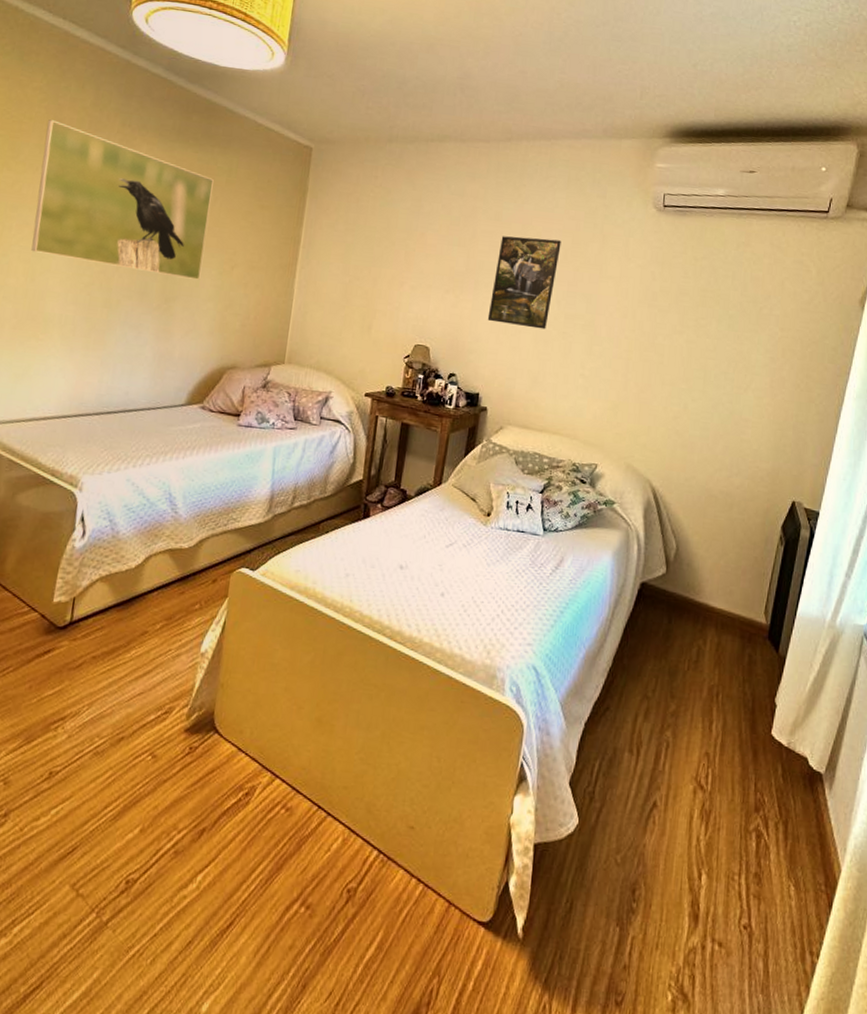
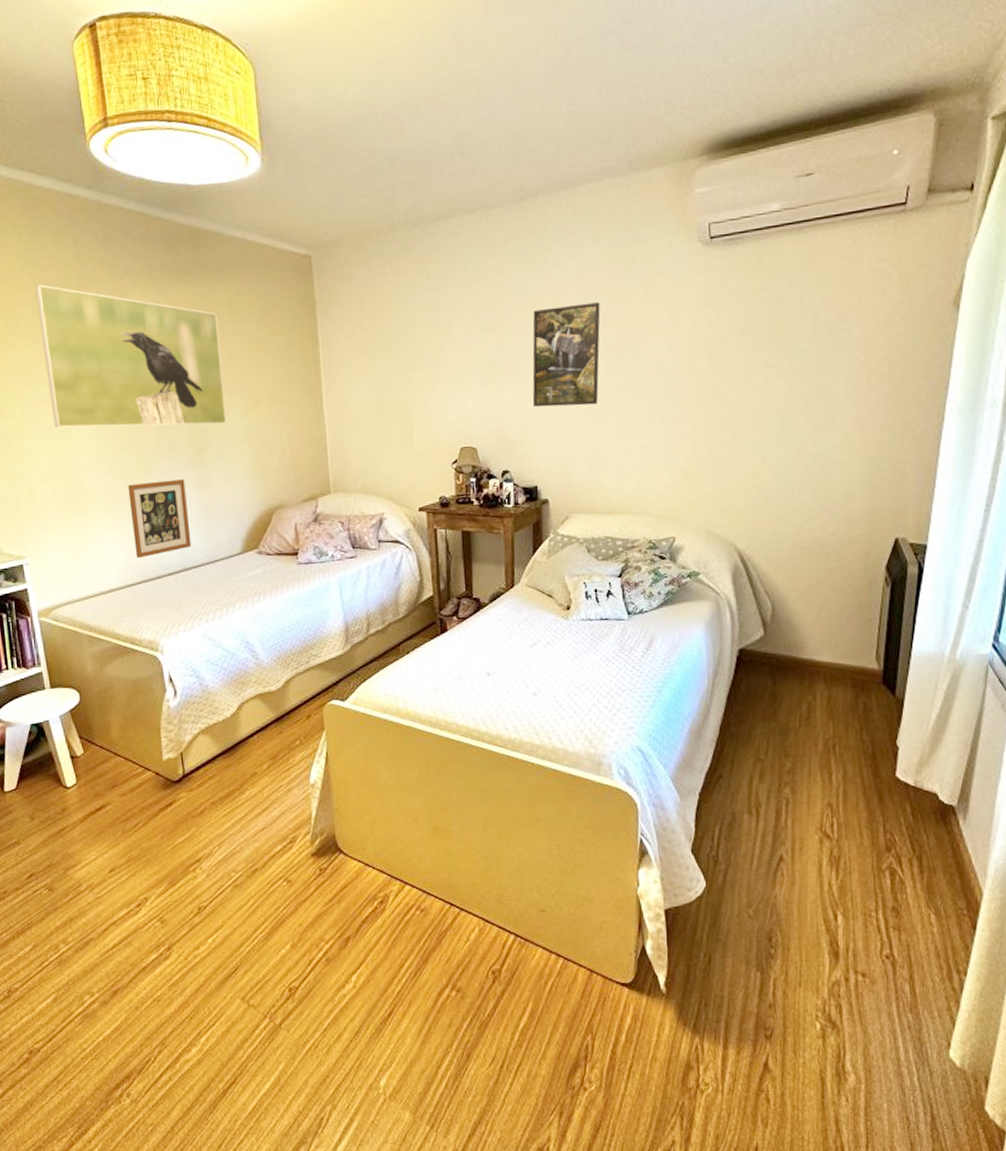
picture frame: none [79,318,146,392] -> present [128,479,192,559]

